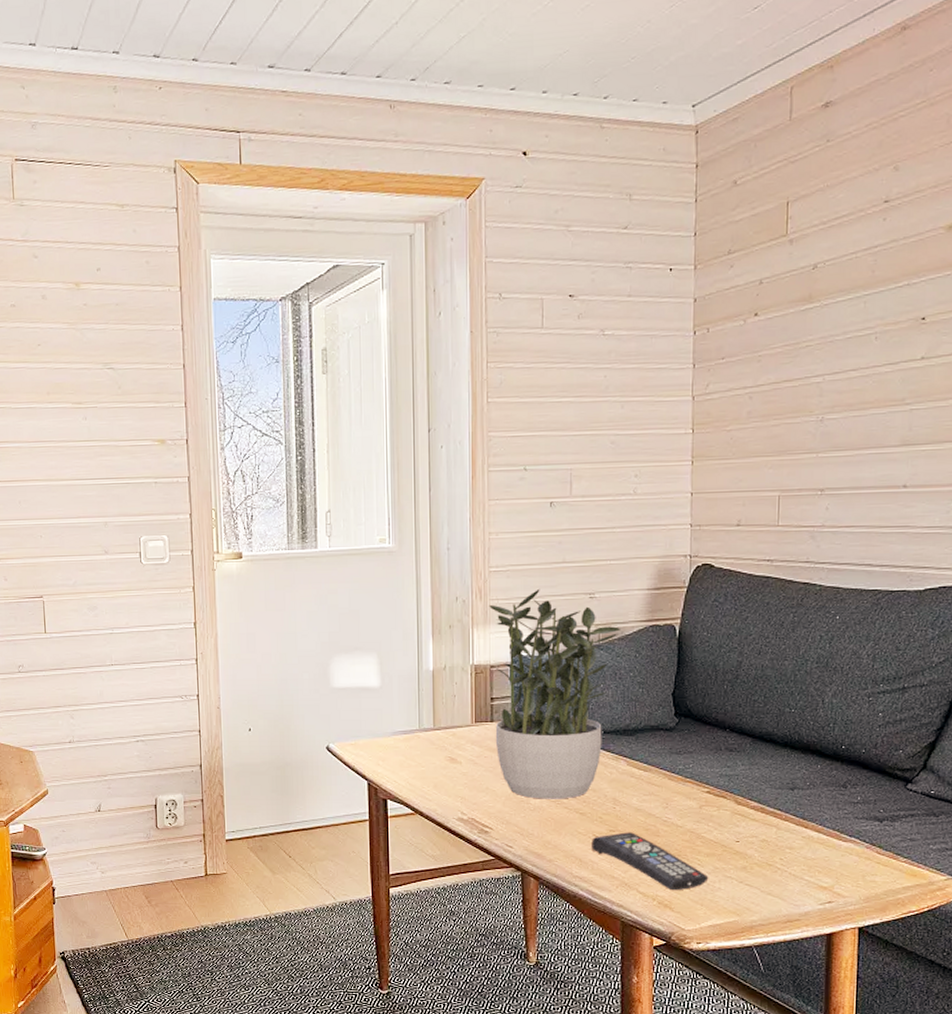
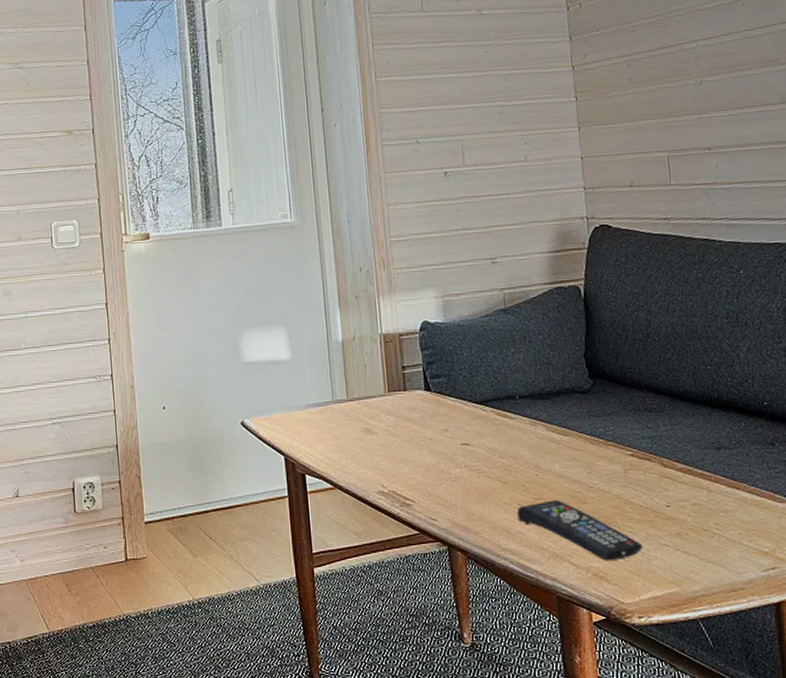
potted plant: present [489,588,621,799] -> none [393,256,526,469]

